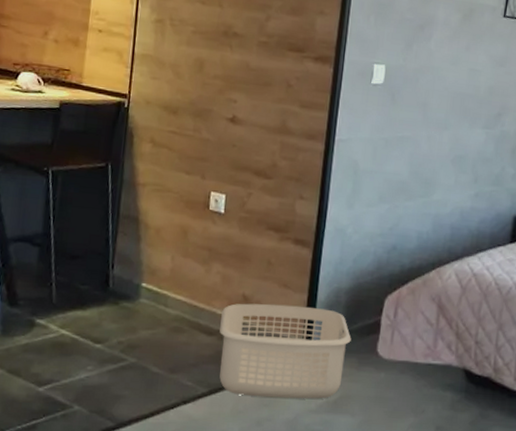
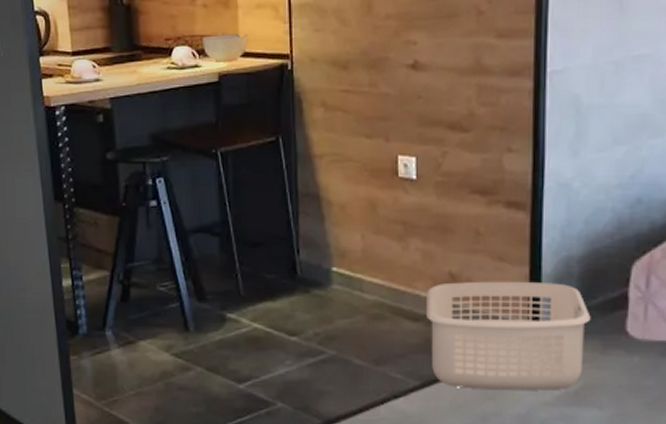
bowl: none [48,67,93,93] -> present [202,34,249,62]

